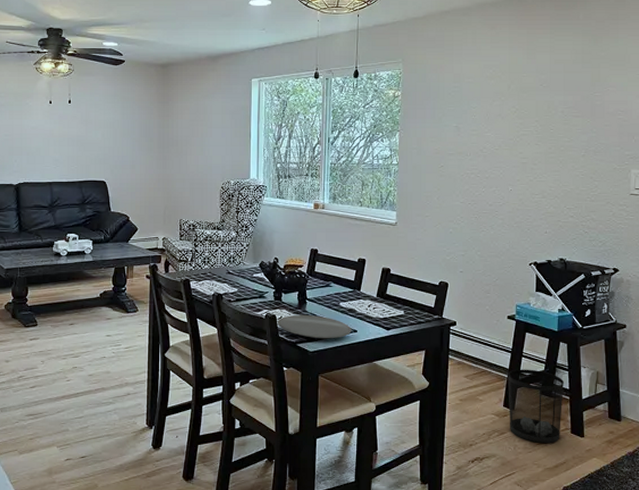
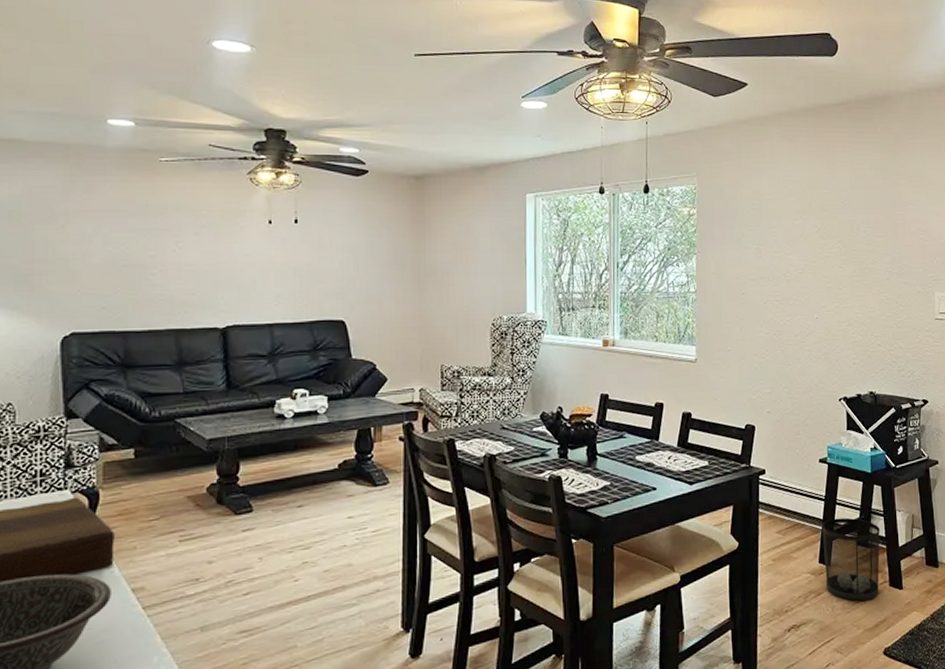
plate: present [277,314,352,339] -> none [563,473,650,501]

